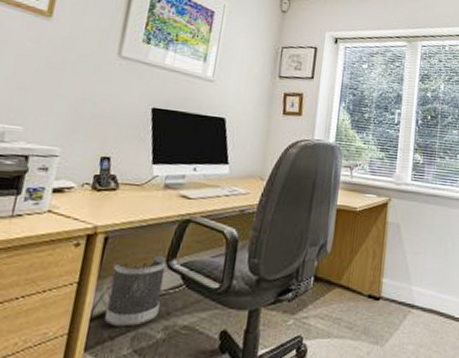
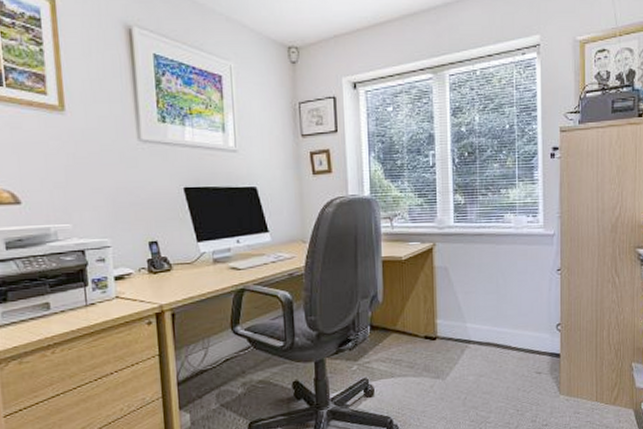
wastebasket: present [104,254,167,327] -> none [185,323,234,388]

